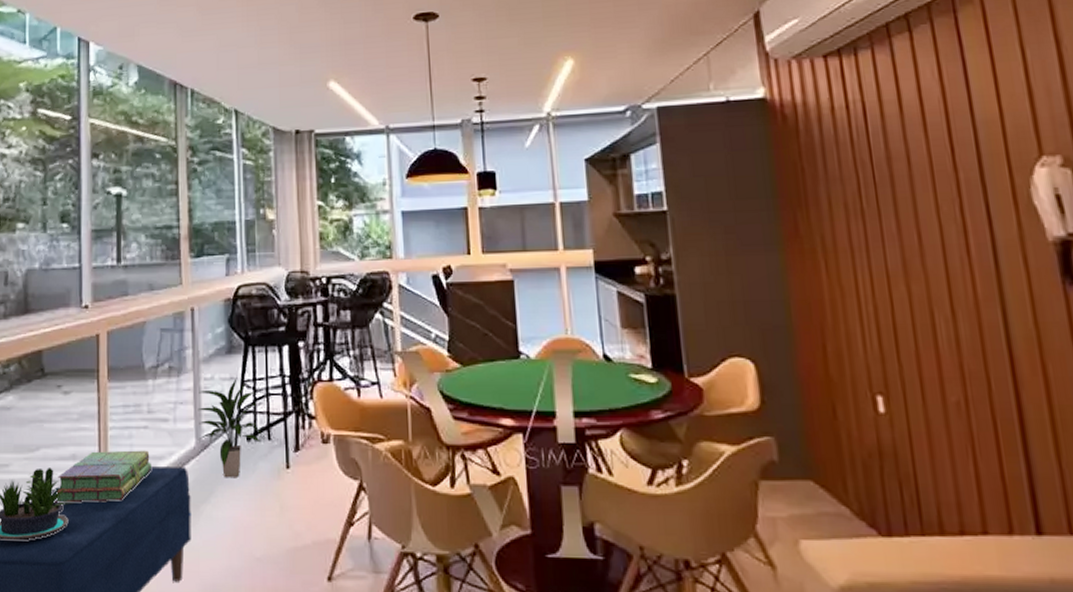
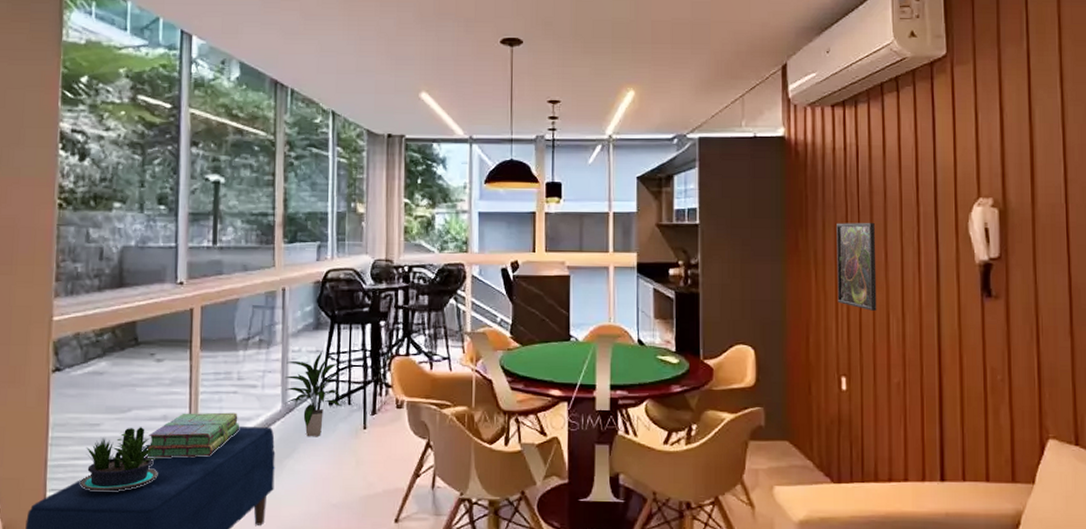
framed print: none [847,197,915,309] -> present [837,223,877,311]

